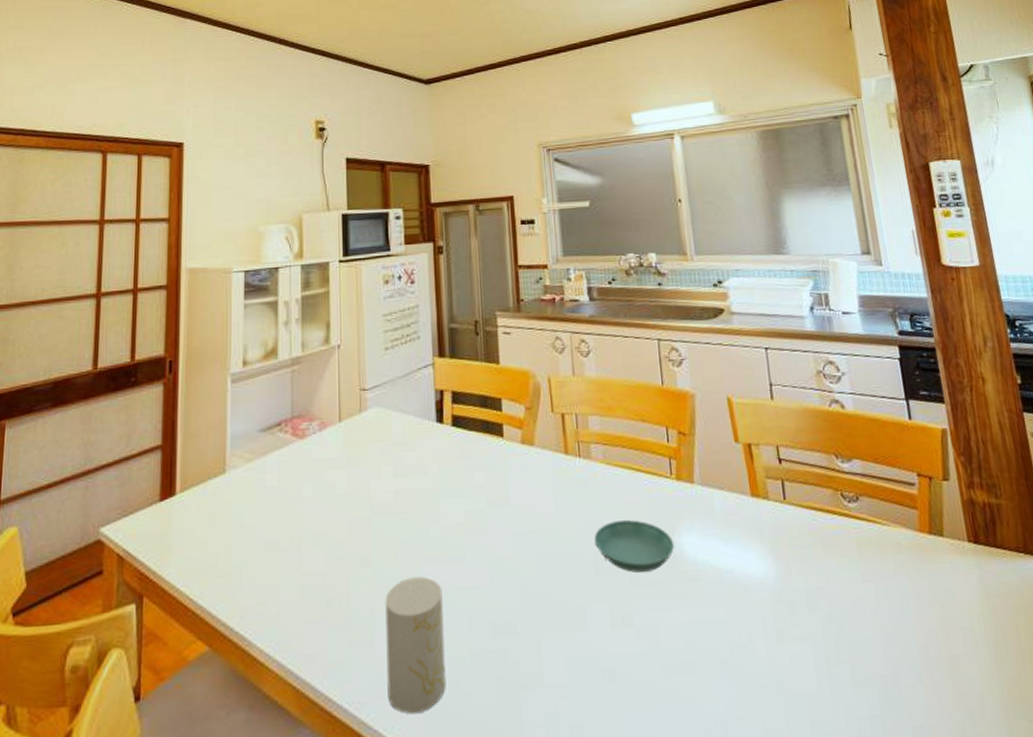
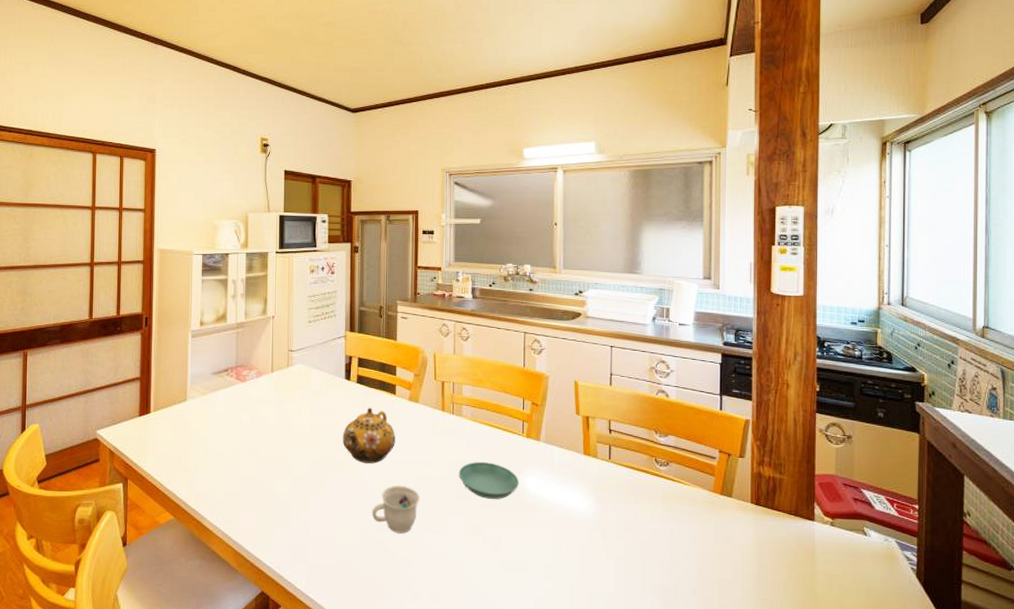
cup: present [385,576,446,715] -> none [299,486,342,575]
teapot: none [437,458,508,538] -> present [342,408,395,463]
teacup: none [483,565,546,637] -> present [371,485,419,533]

